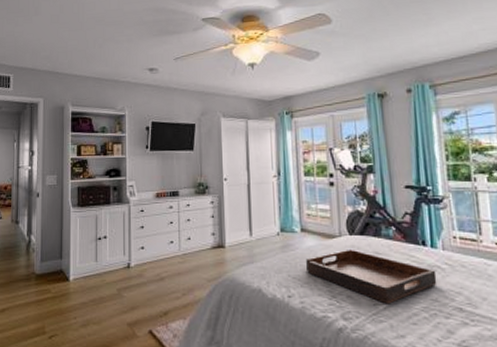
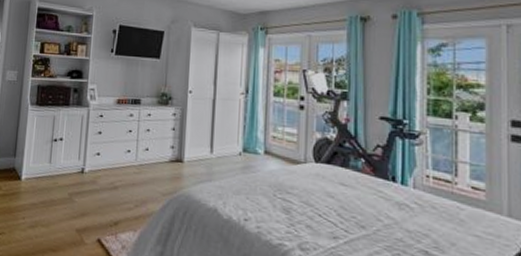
serving tray: present [306,249,437,304] -> none [267,176,404,239]

